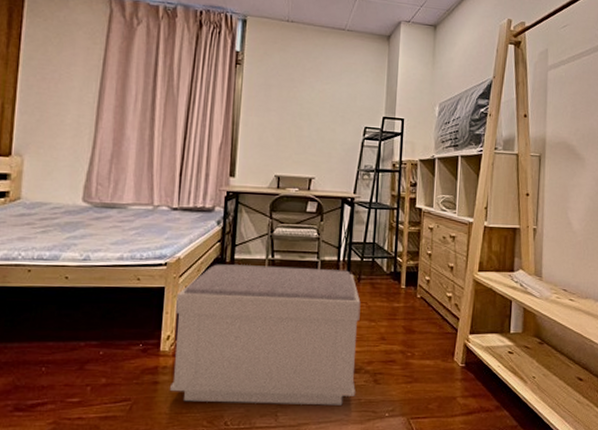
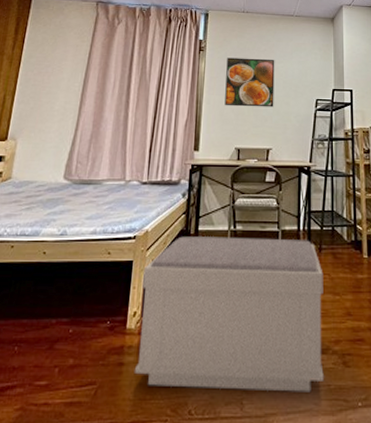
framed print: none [264,74,322,134] -> present [225,57,275,107]

